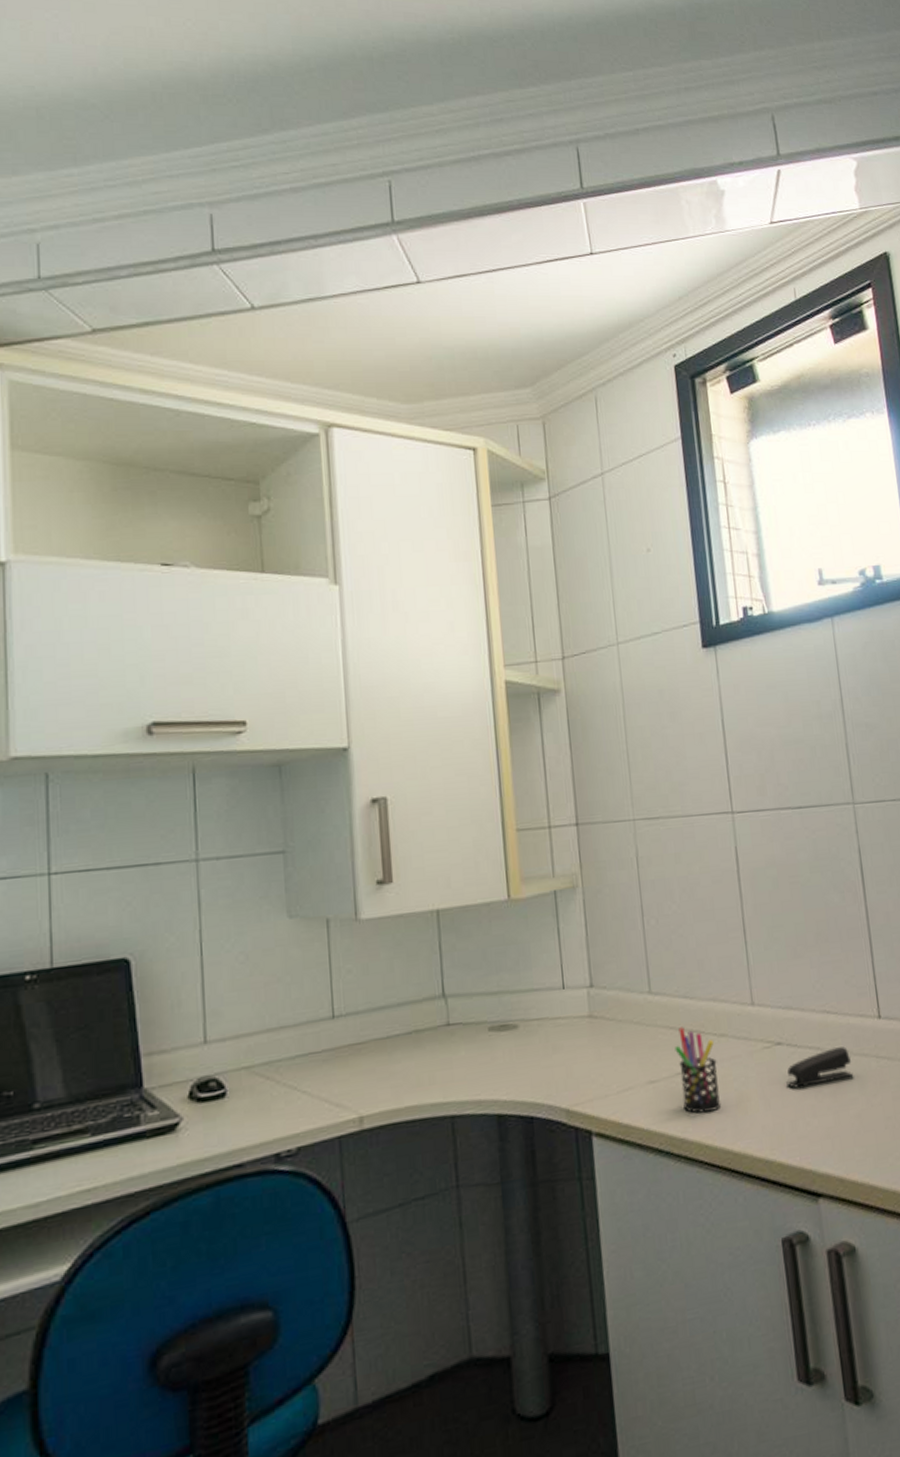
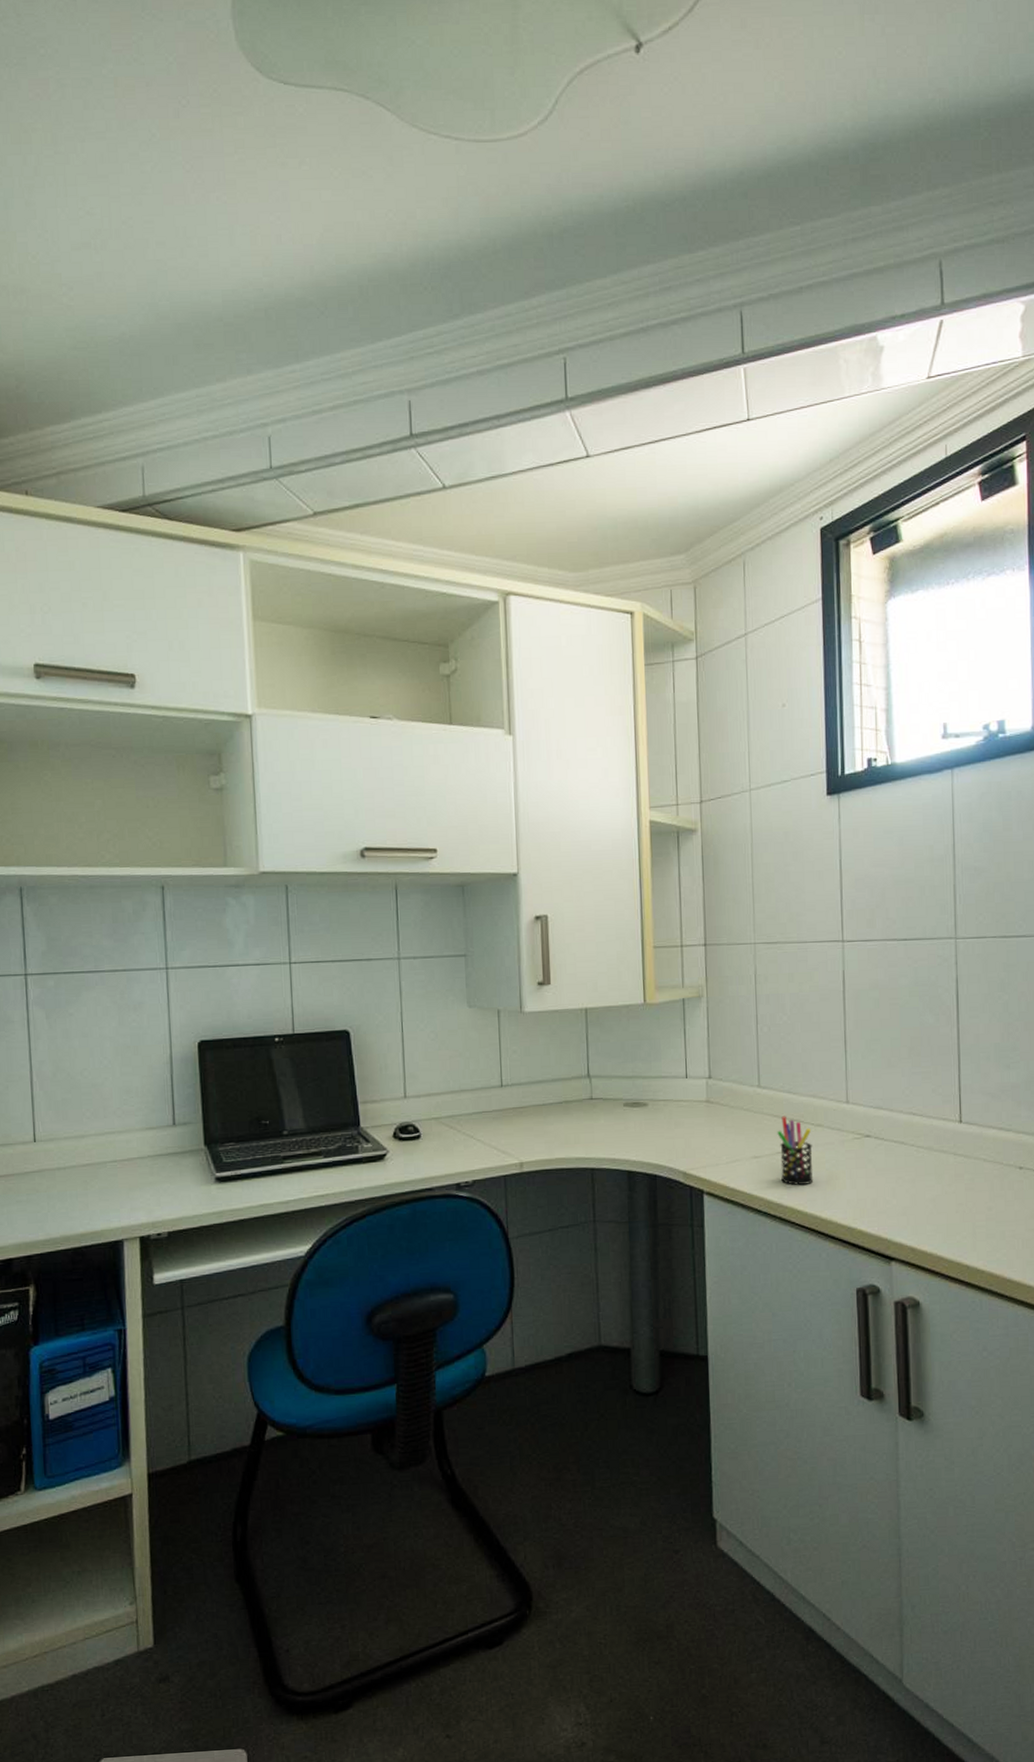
stapler: present [786,1046,854,1088] -> none [871,1143,932,1173]

